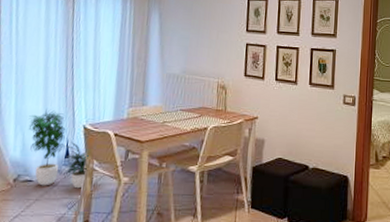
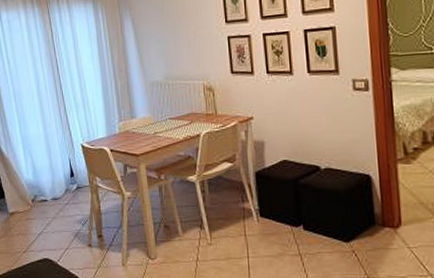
potted plant: present [28,109,89,189] -> none [33,131,92,206]

